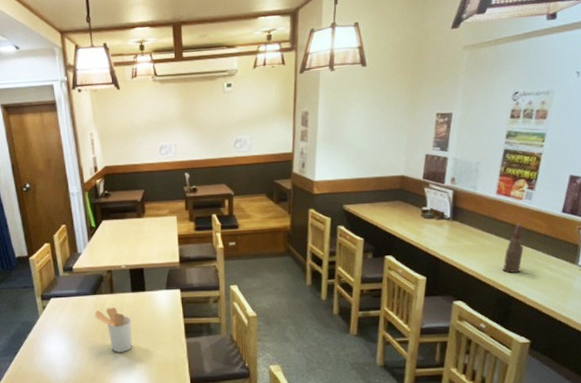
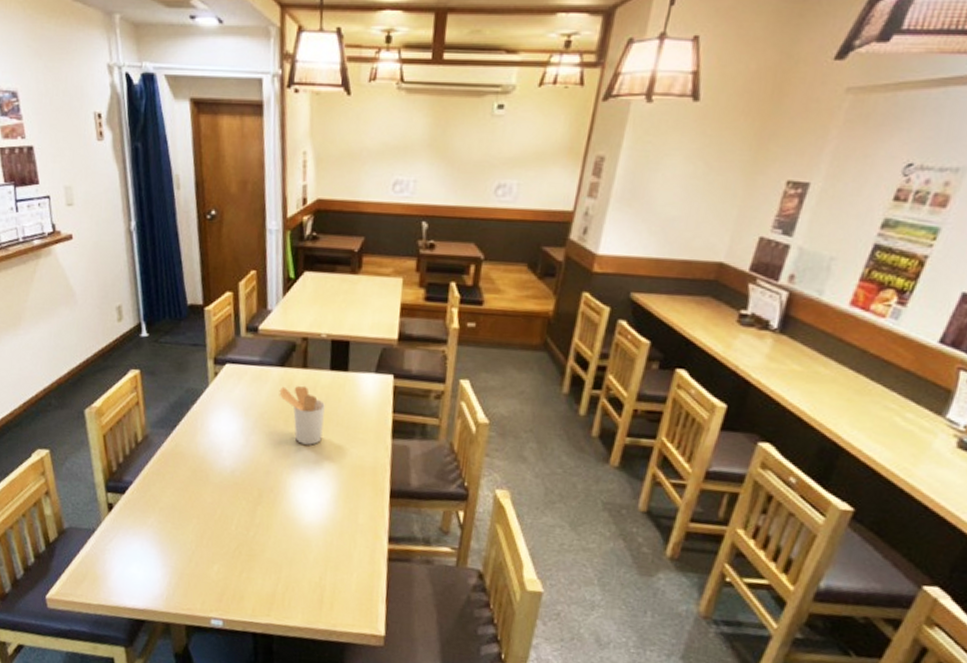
bottle: present [503,223,524,273] -> none [836,349,878,417]

